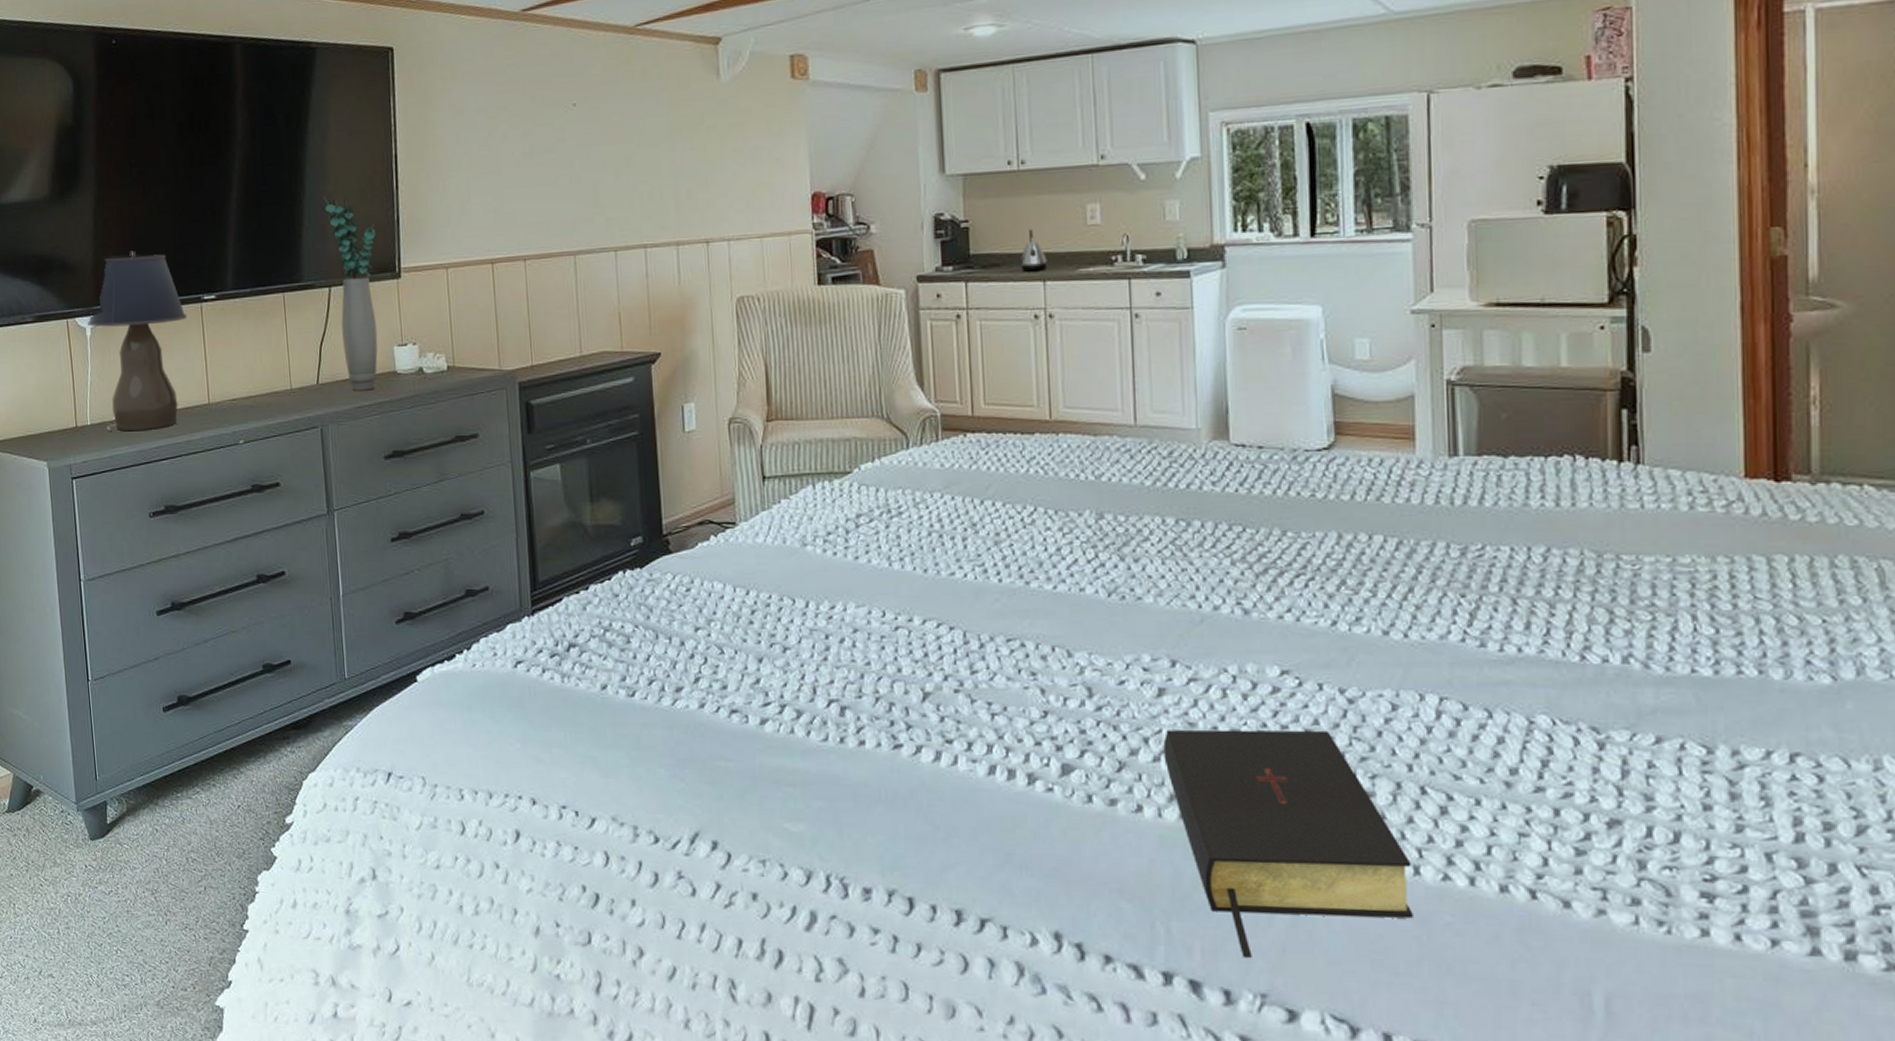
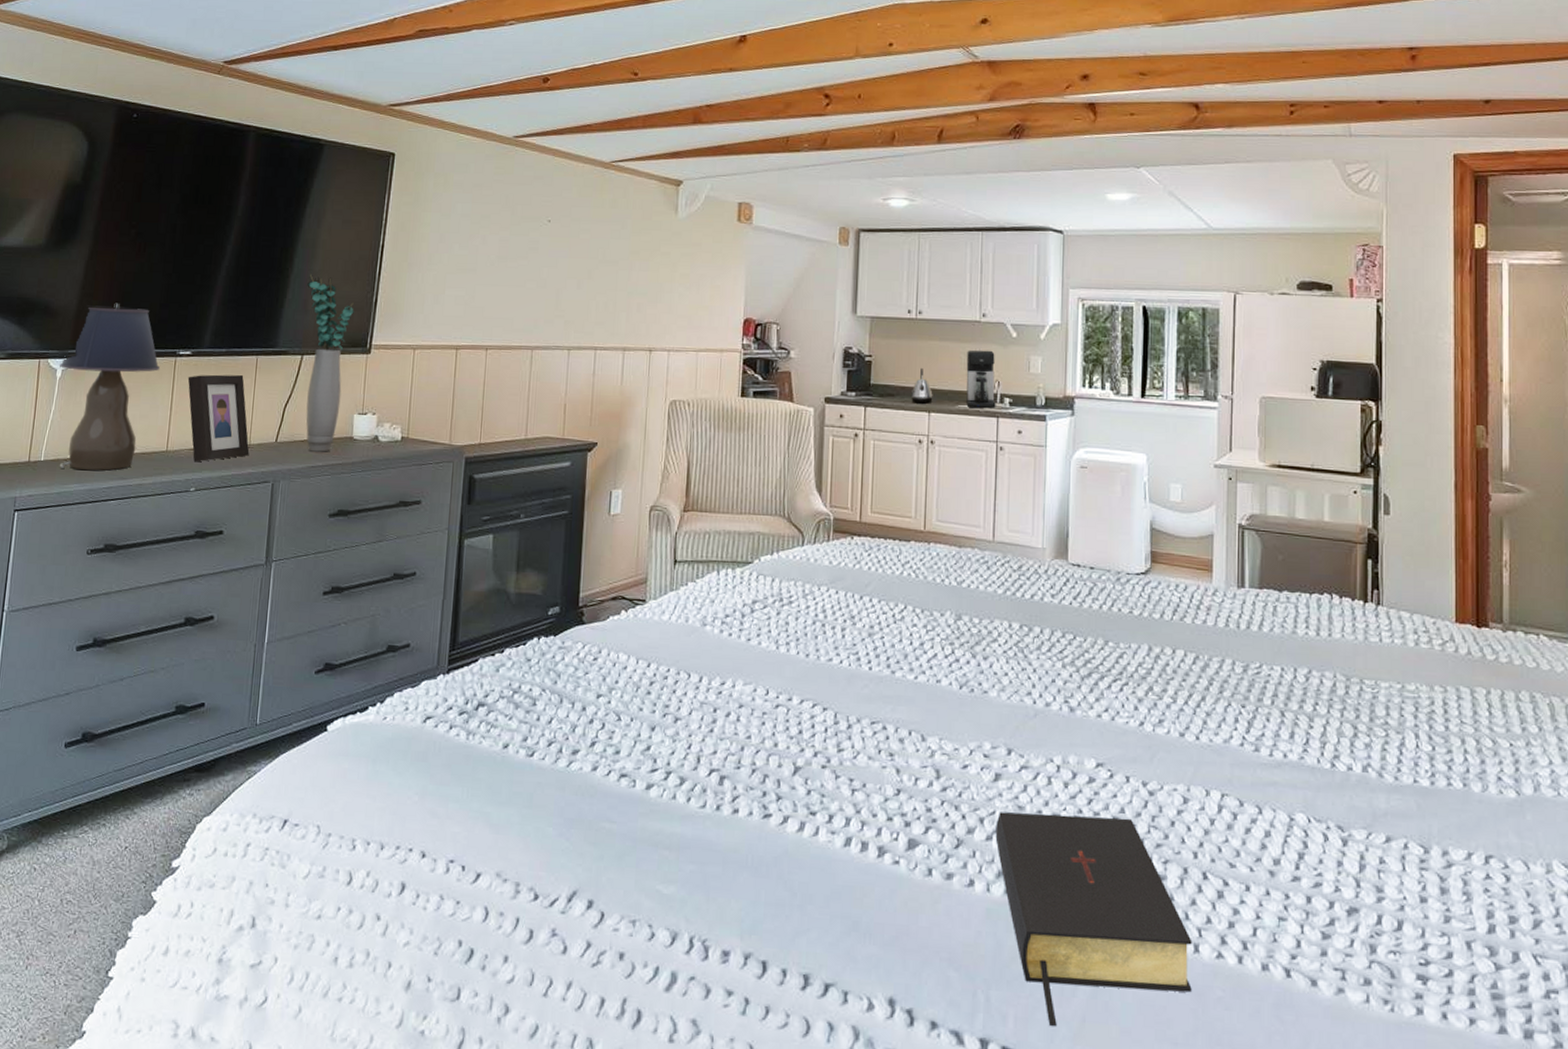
picture frame: none [217,316,293,413] -> present [187,374,249,462]
coffee maker: none [1084,199,1126,272] -> present [966,350,996,409]

